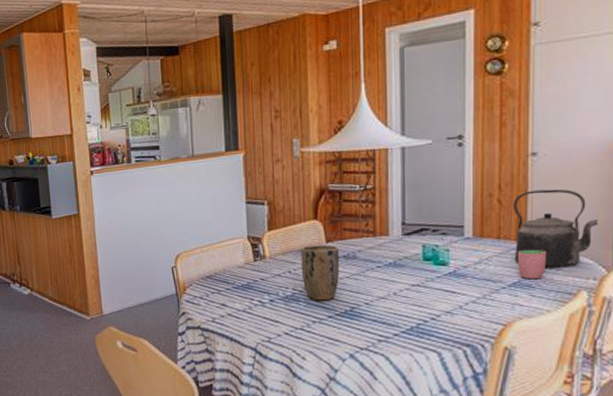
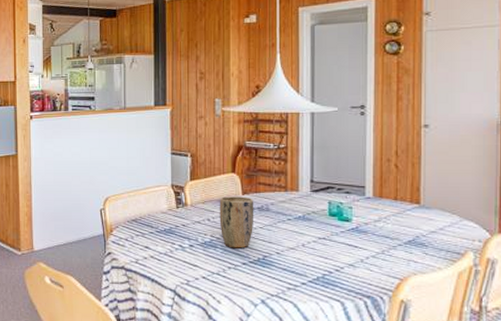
kettle: present [514,189,598,268] -> none [409,158,481,229]
cup: present [517,249,547,280] -> none [412,211,438,239]

